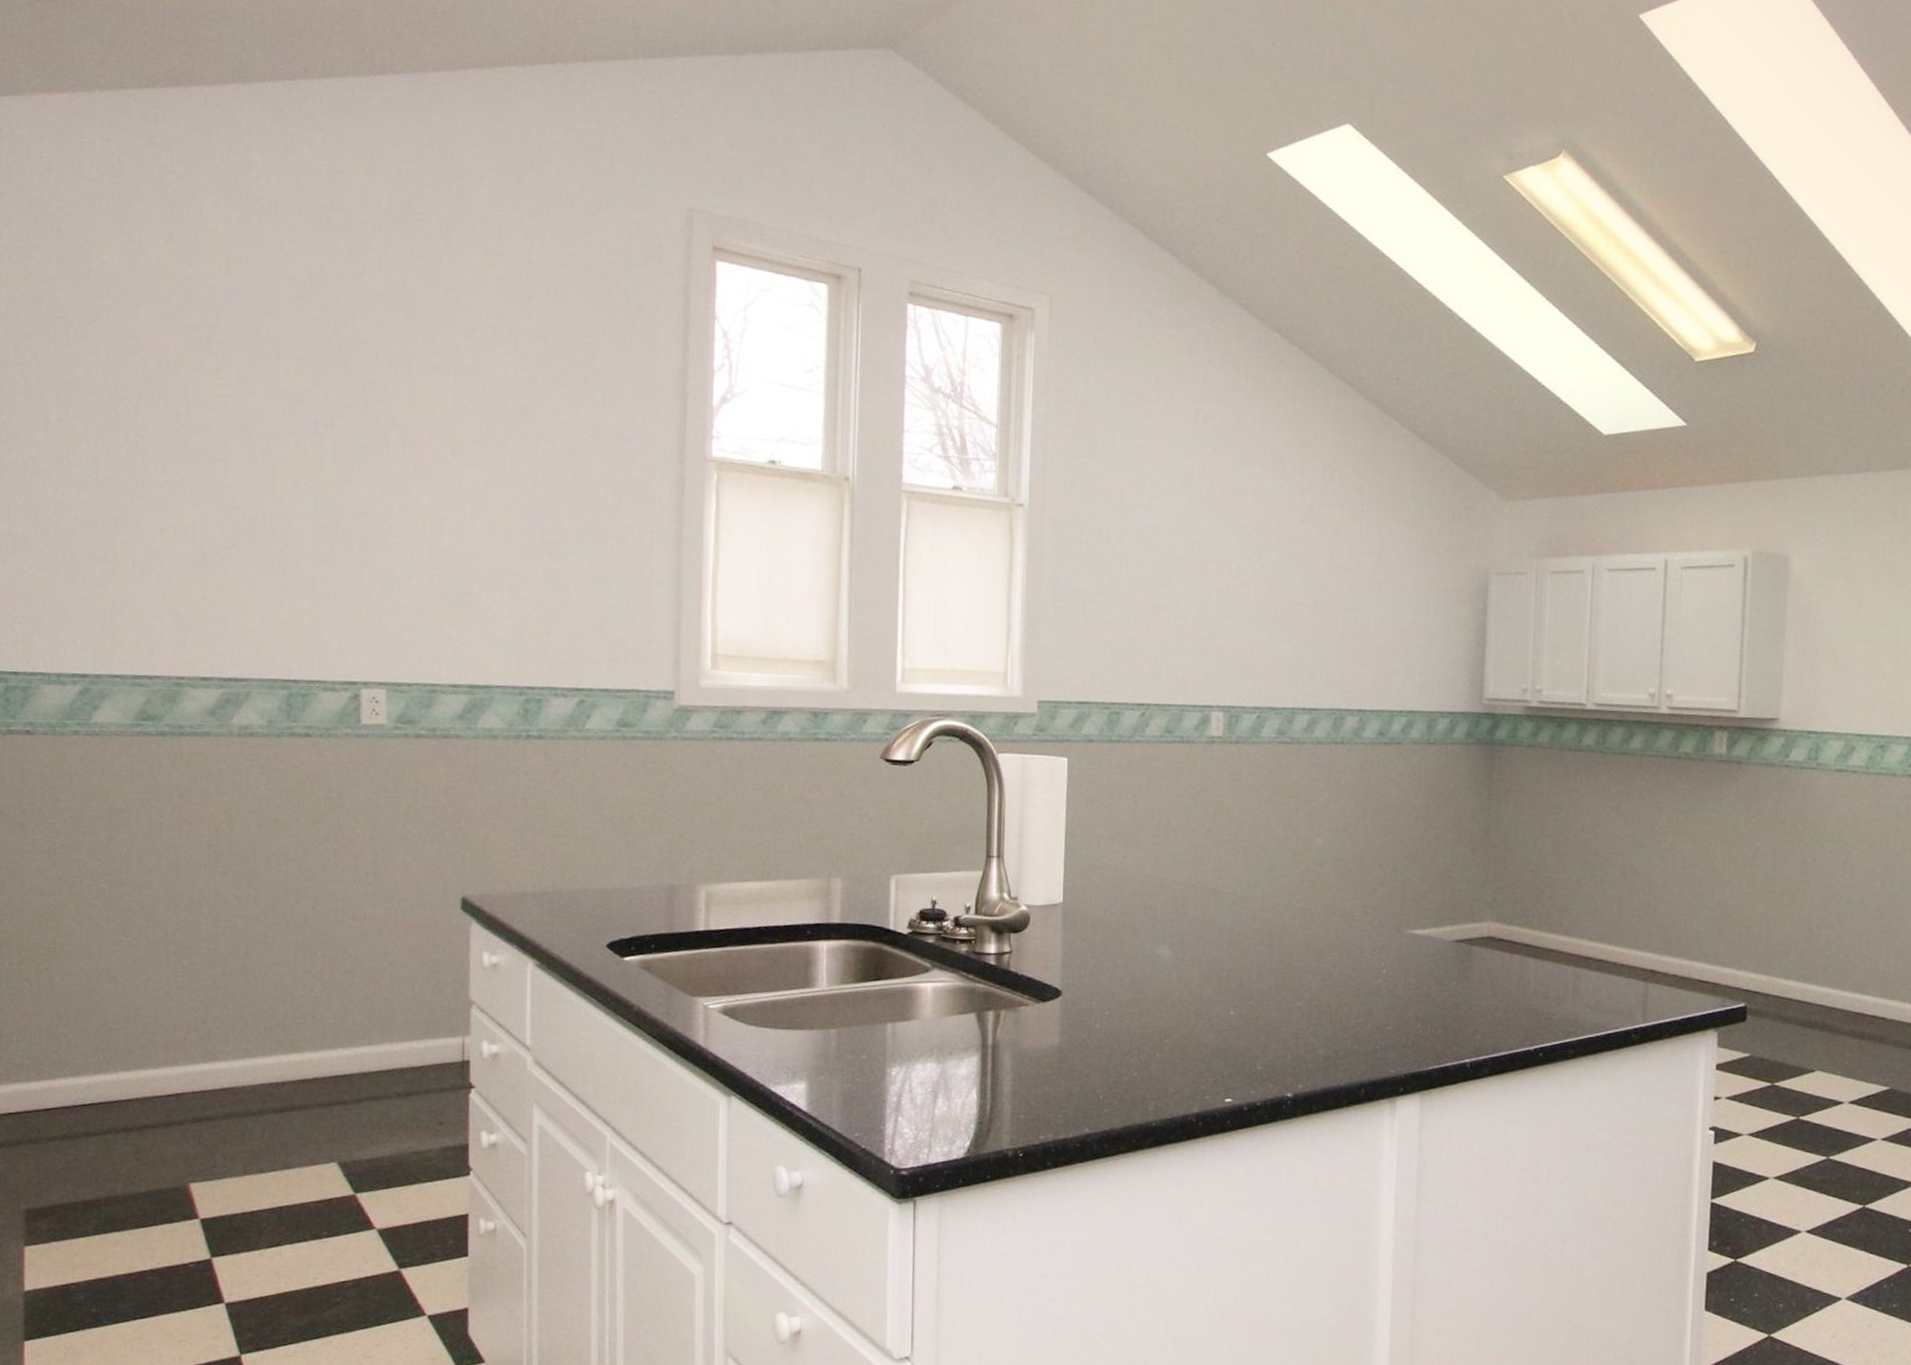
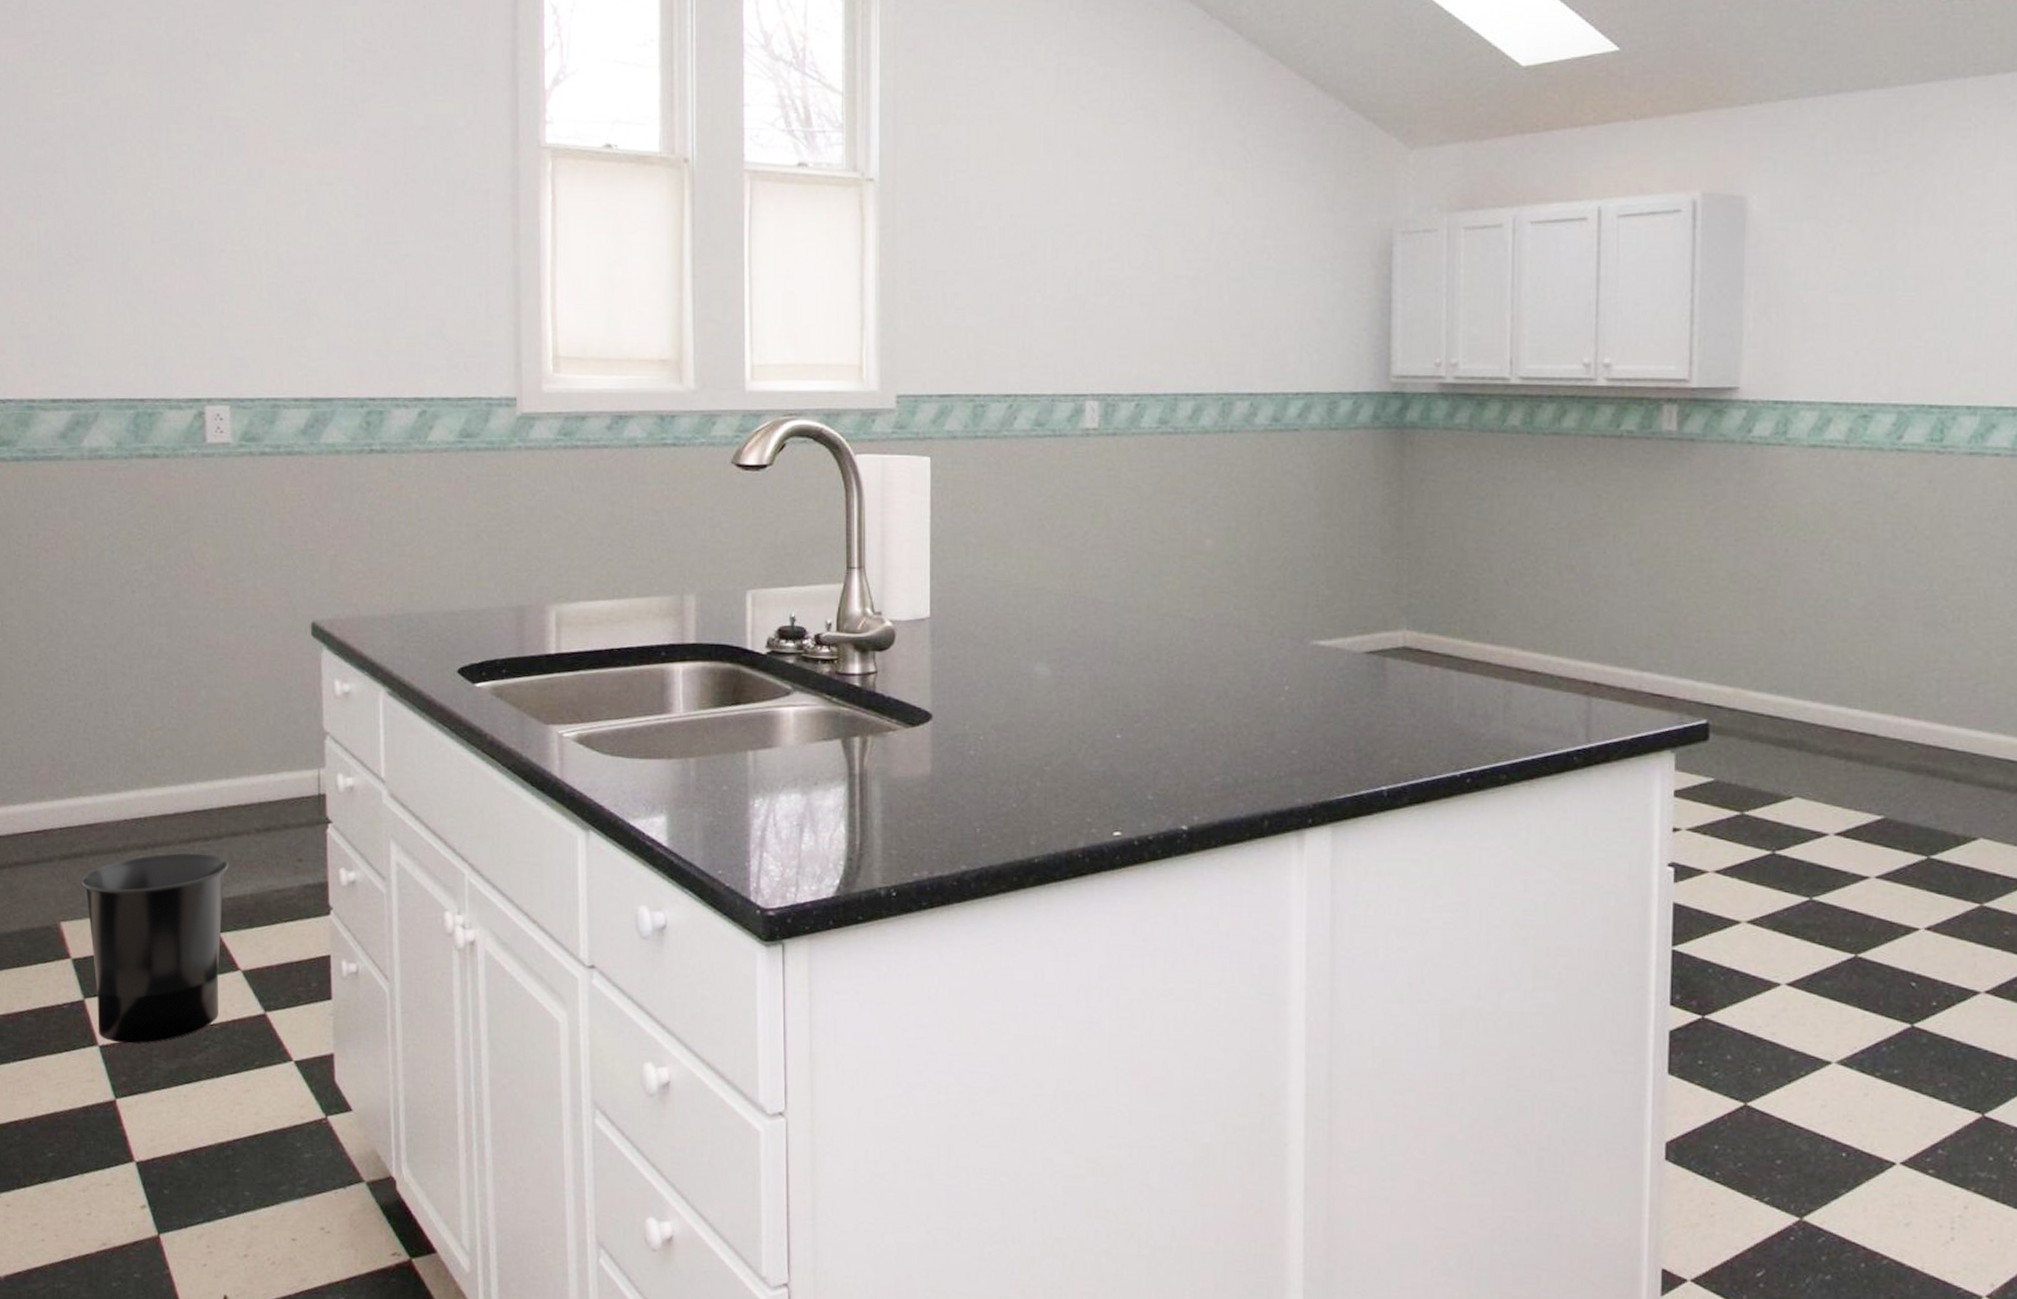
waste bin: none [212,1116,368,1301] -> present [80,852,229,1044]

